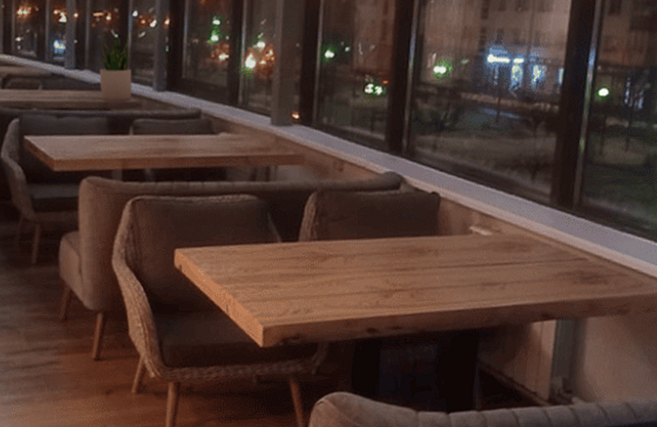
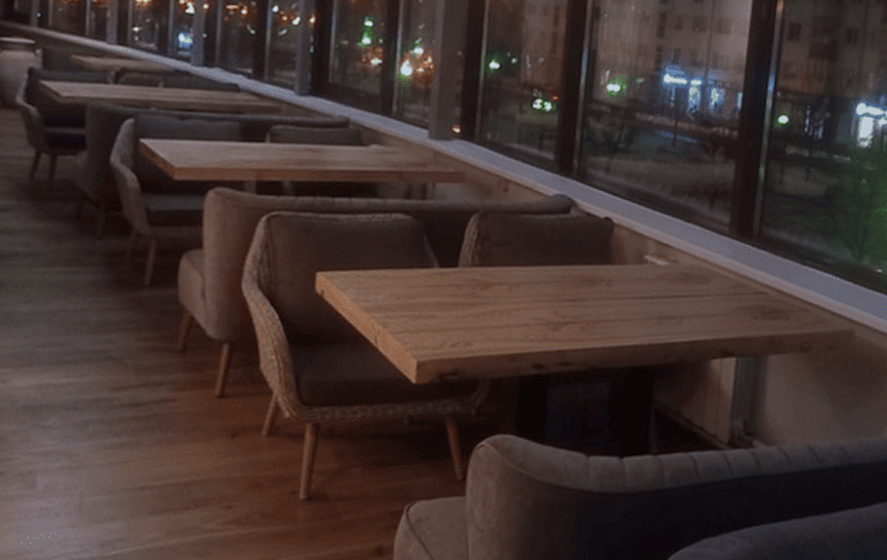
planter: present [99,37,132,103] -> none [231,34,271,107]

